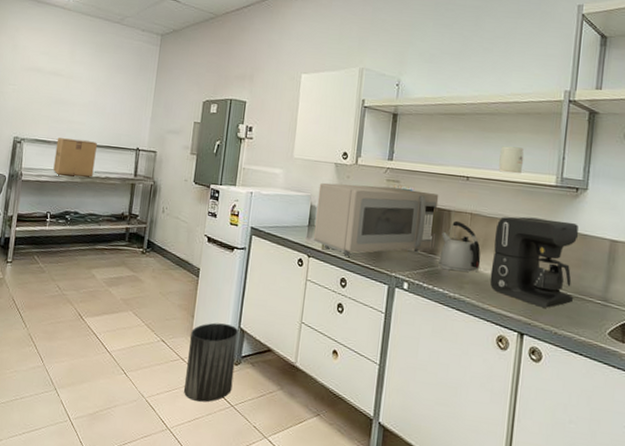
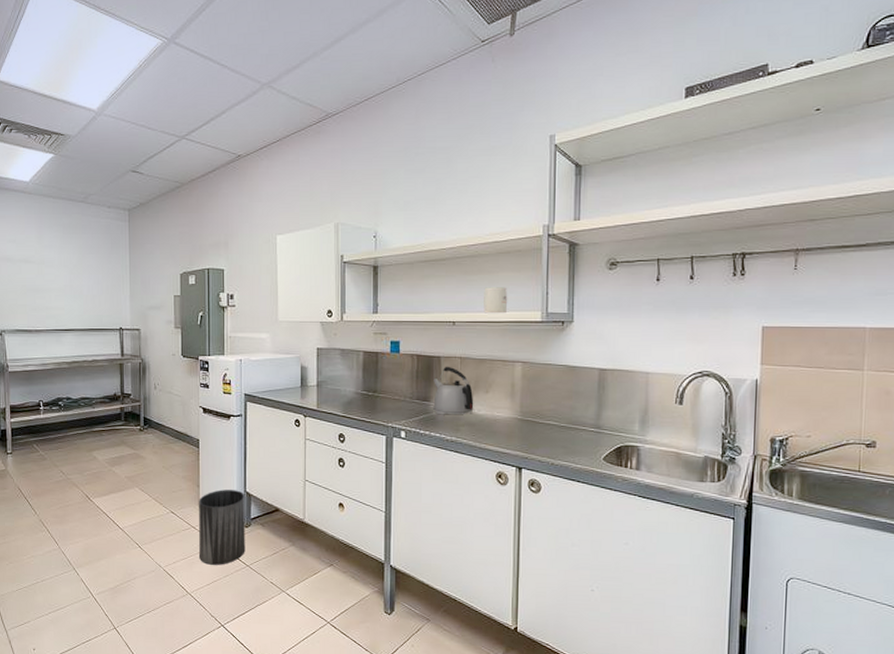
box: present [53,138,97,178] -> none [38,324,80,364]
microwave: present [313,182,439,257] -> none [307,340,427,413]
coffee maker: present [489,216,579,308] -> none [484,355,568,441]

